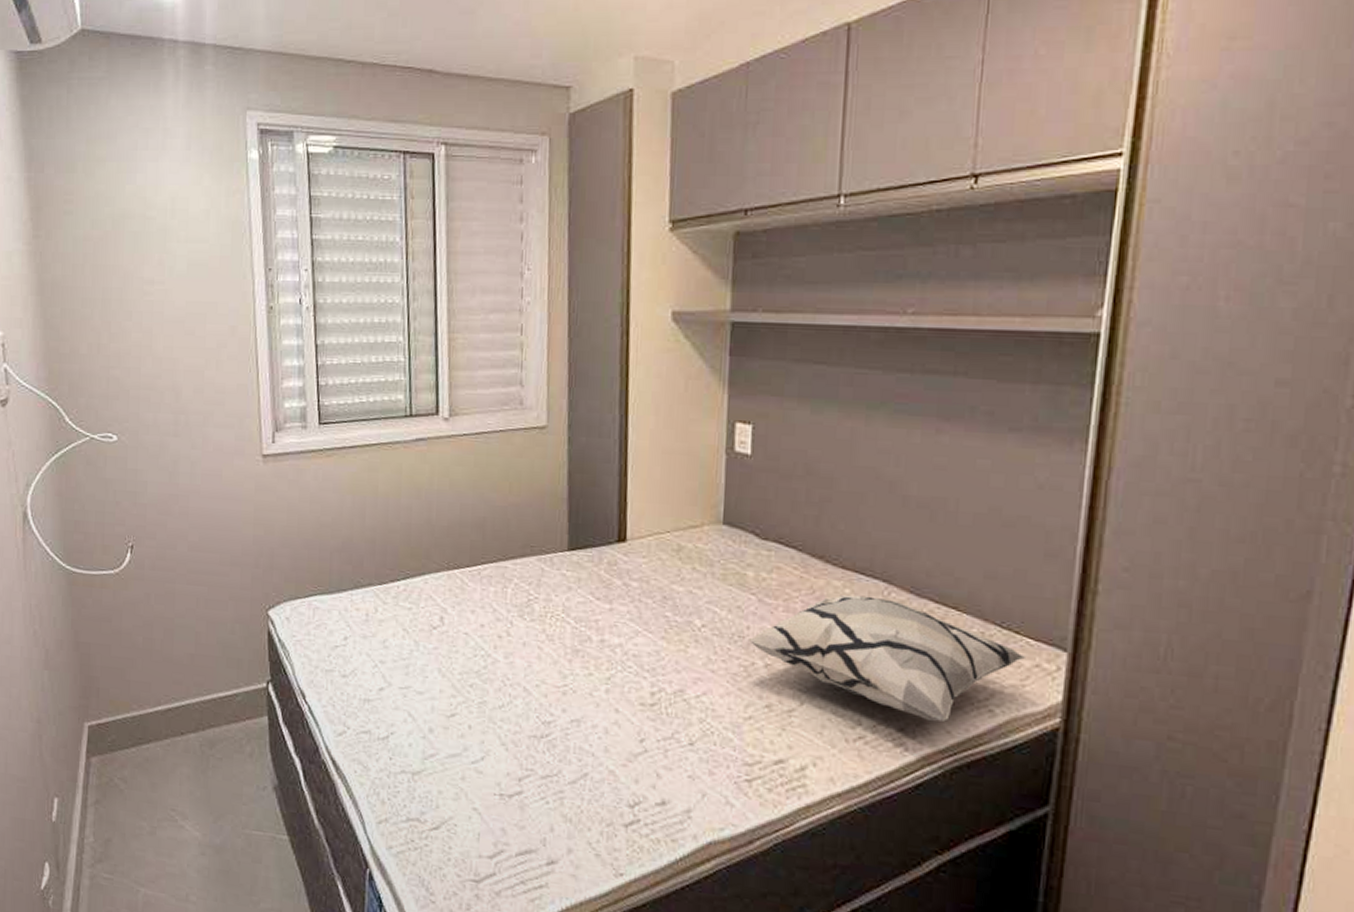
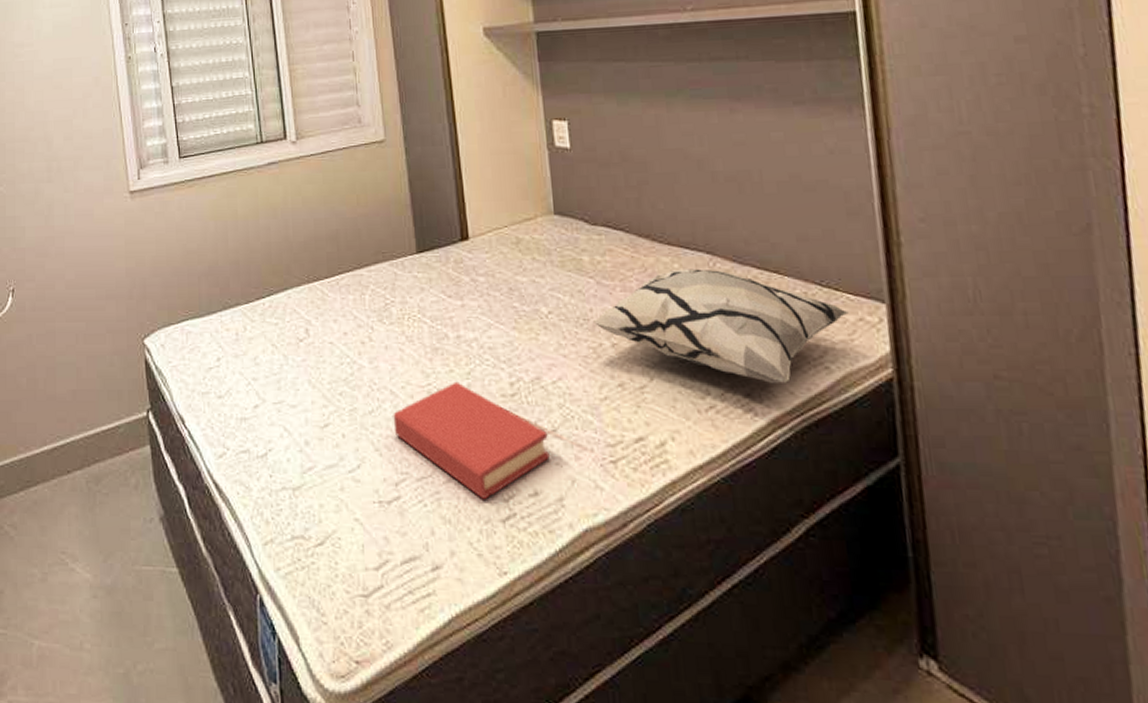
hardback book: none [523,685,684,804] -> present [393,381,550,500]

